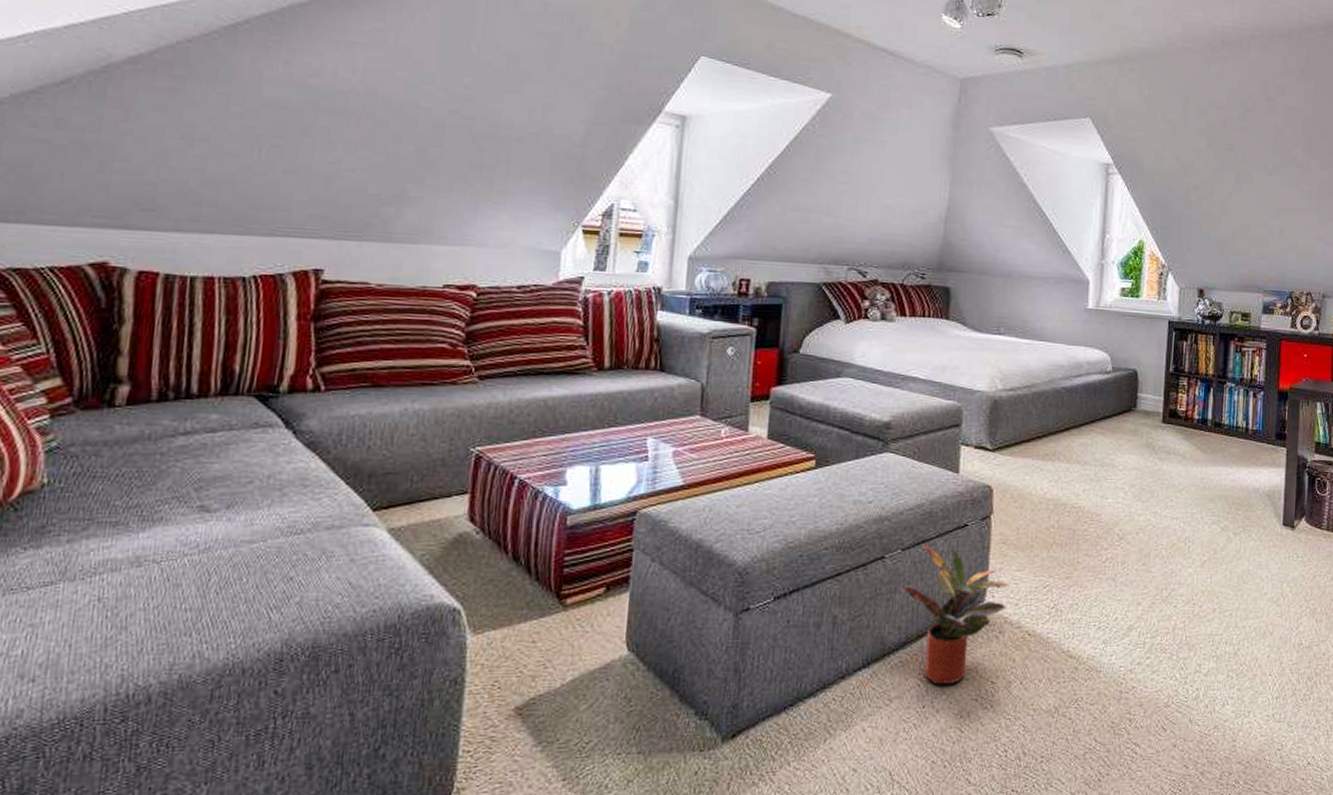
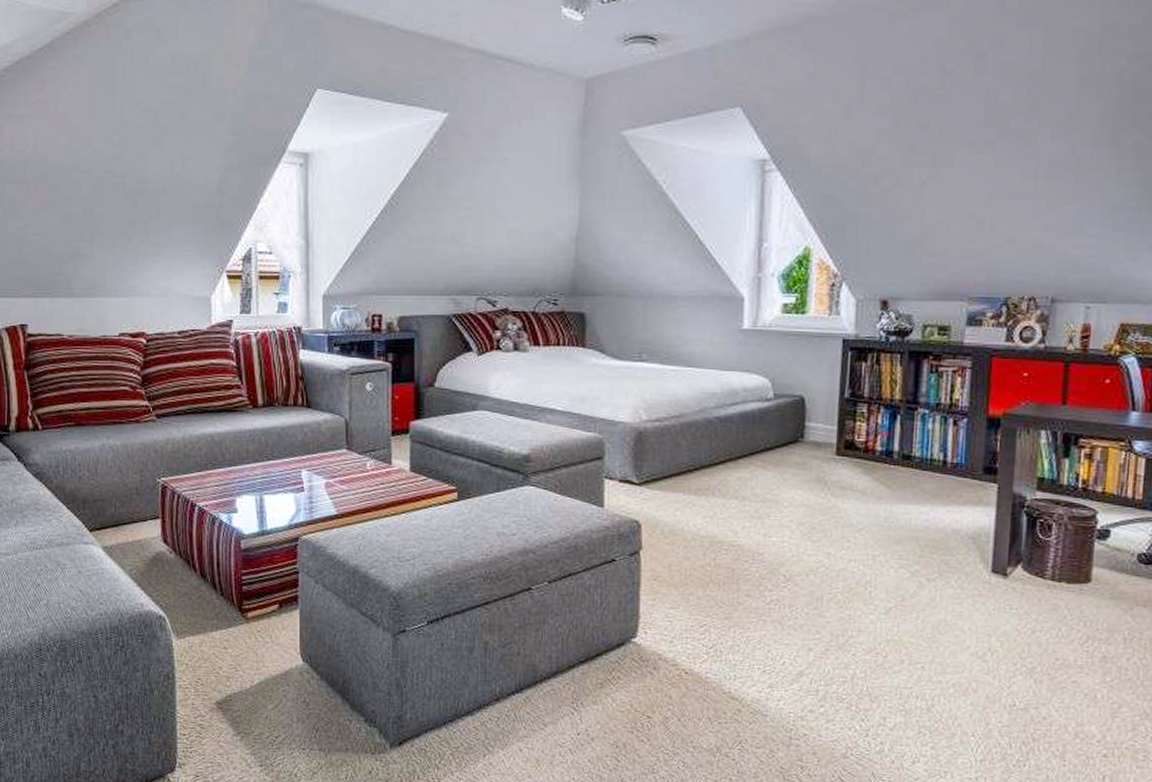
potted plant: present [903,545,1011,686] -> none [552,578,664,716]

